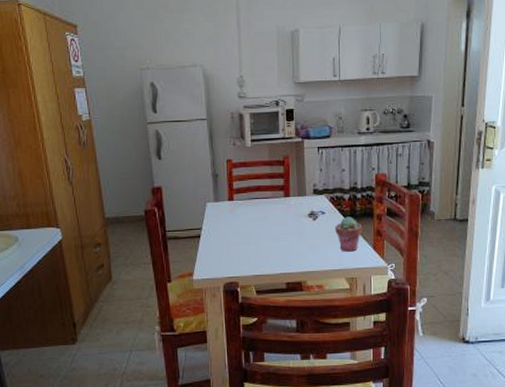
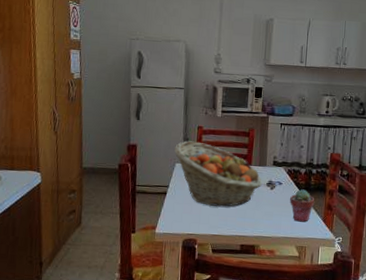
fruit basket: none [204,176,303,245] -> present [174,141,262,207]

